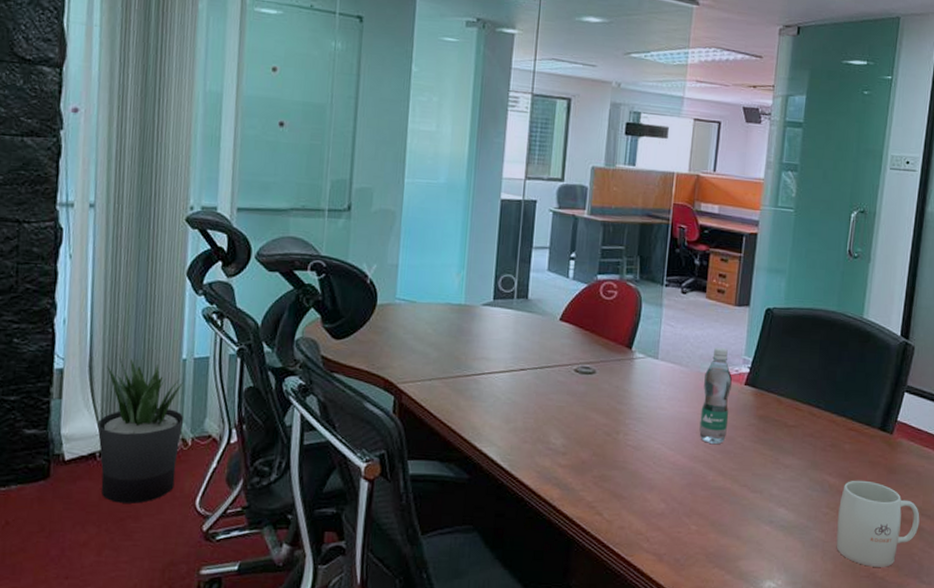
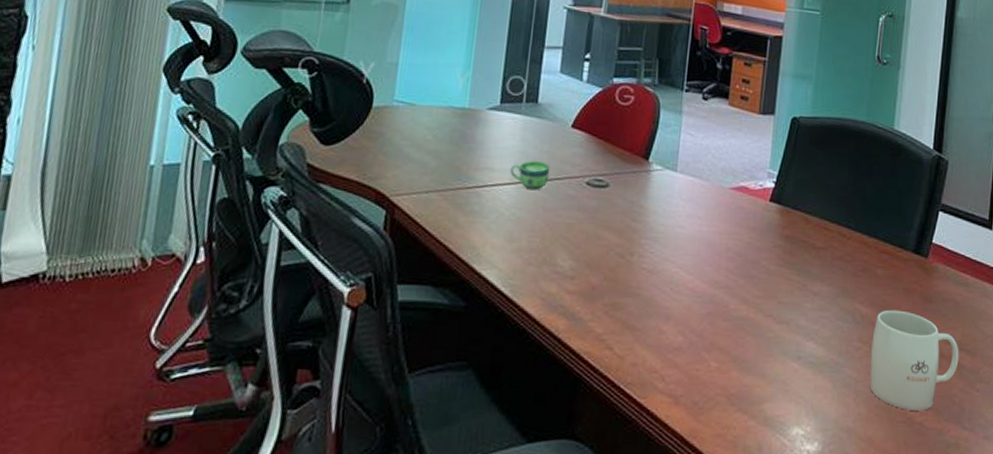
planter: present [97,354,184,504] -> none [41,159,148,335]
cup: none [504,351,541,377] -> present [510,161,550,191]
bottle: present [699,347,732,445] -> none [720,159,756,269]

